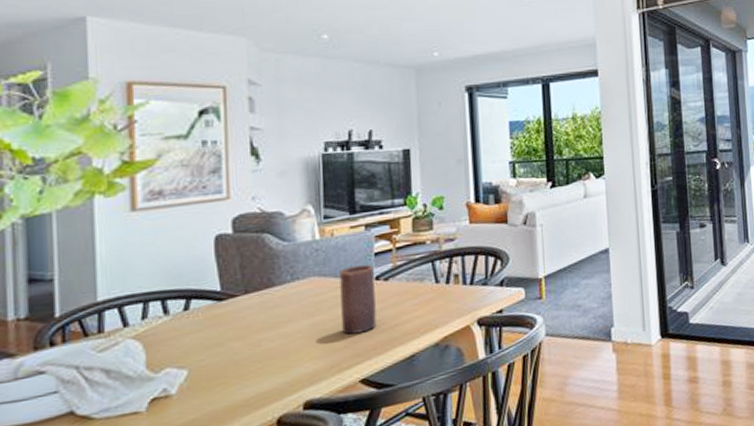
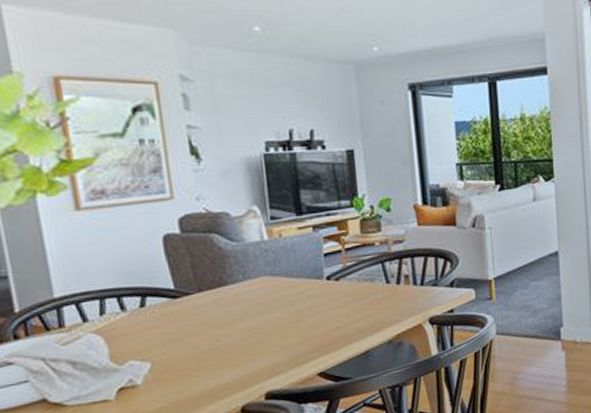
candle: present [339,265,377,335] -> none [290,265,331,332]

